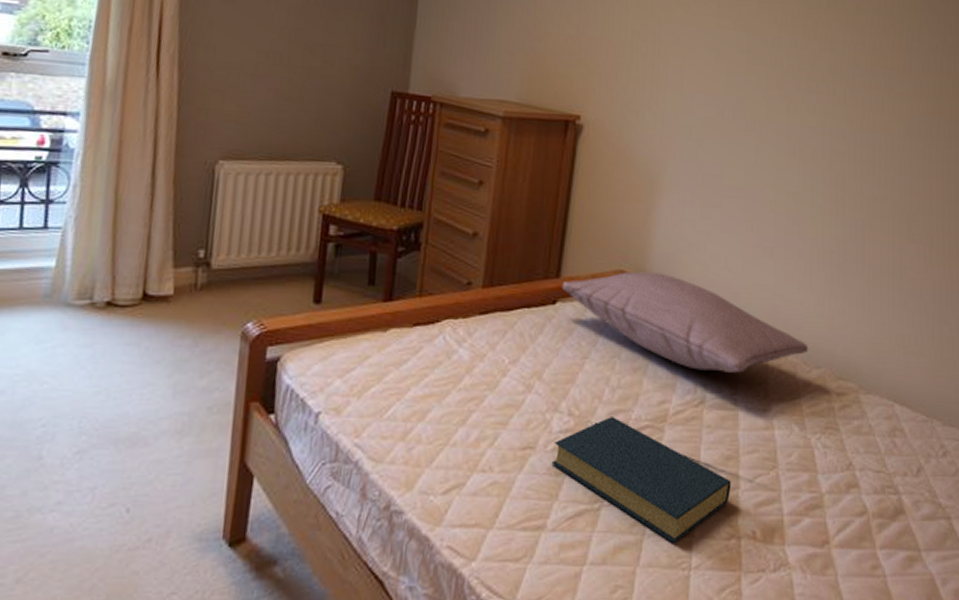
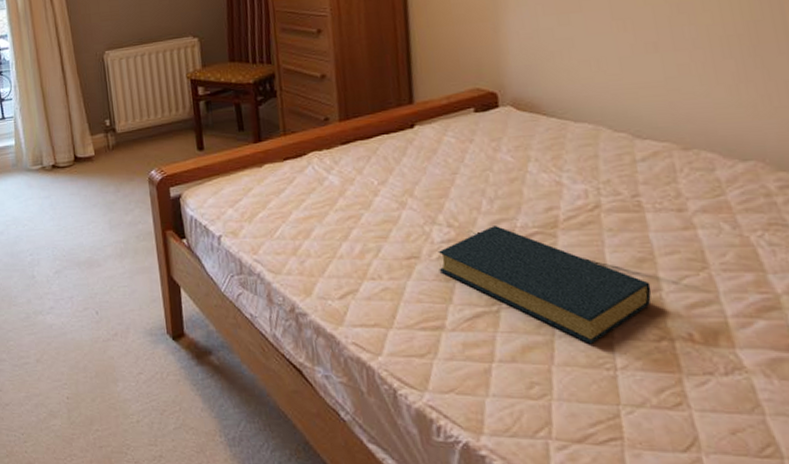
pillow: present [562,271,809,373] -> none [417,85,728,175]

